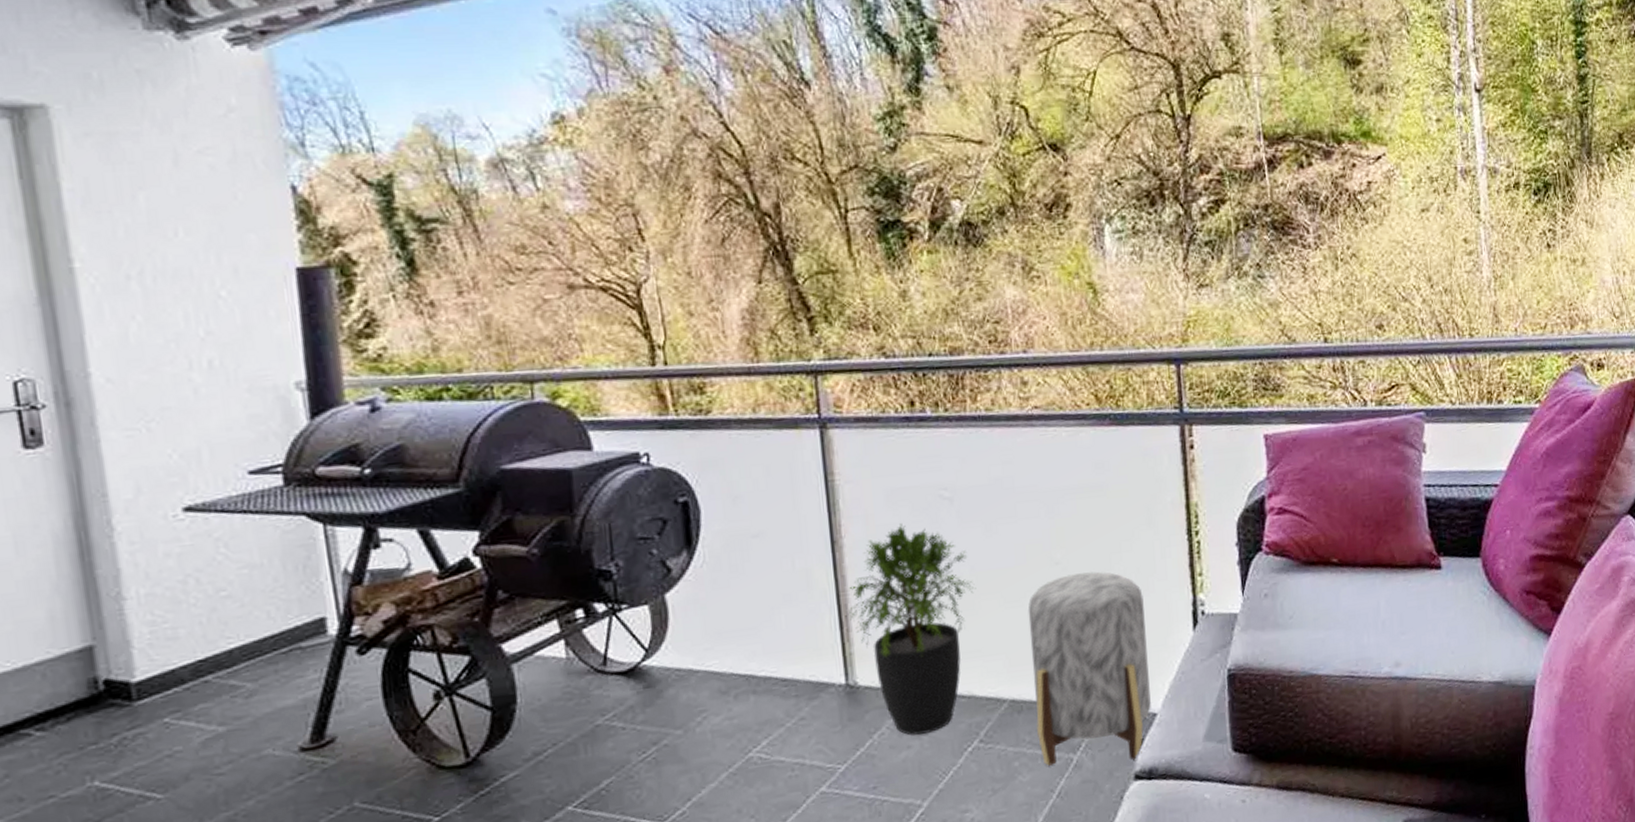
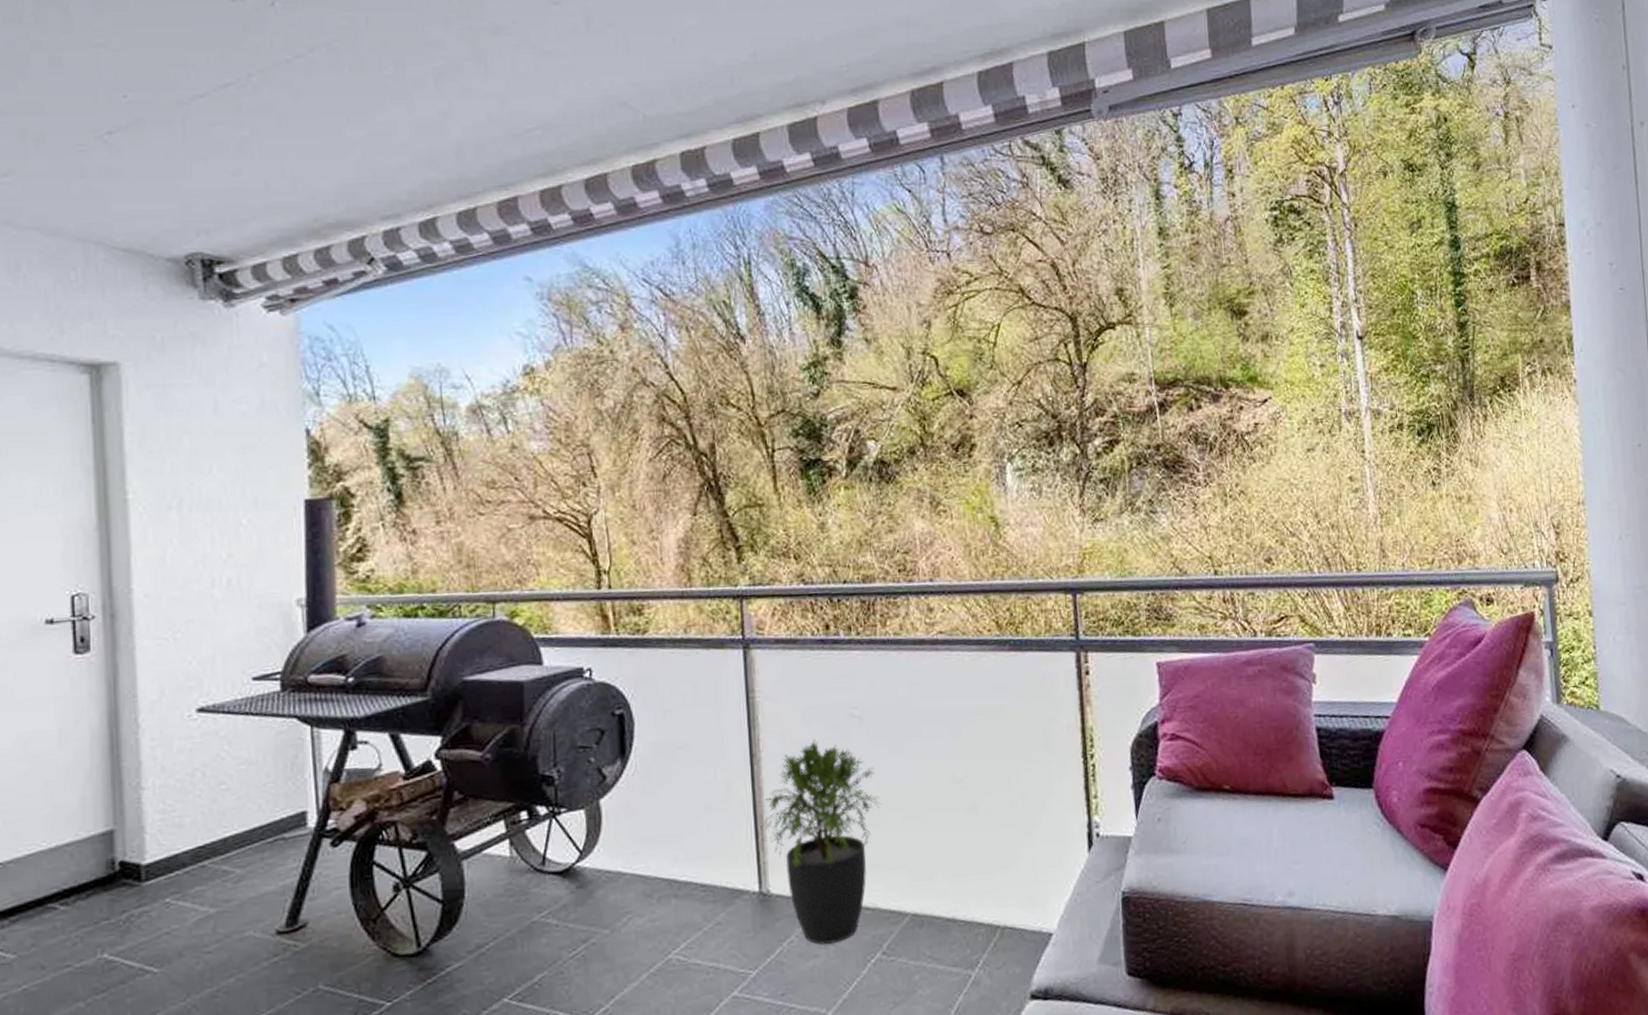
stool: present [1028,571,1151,766] -> none [930,791,1047,981]

